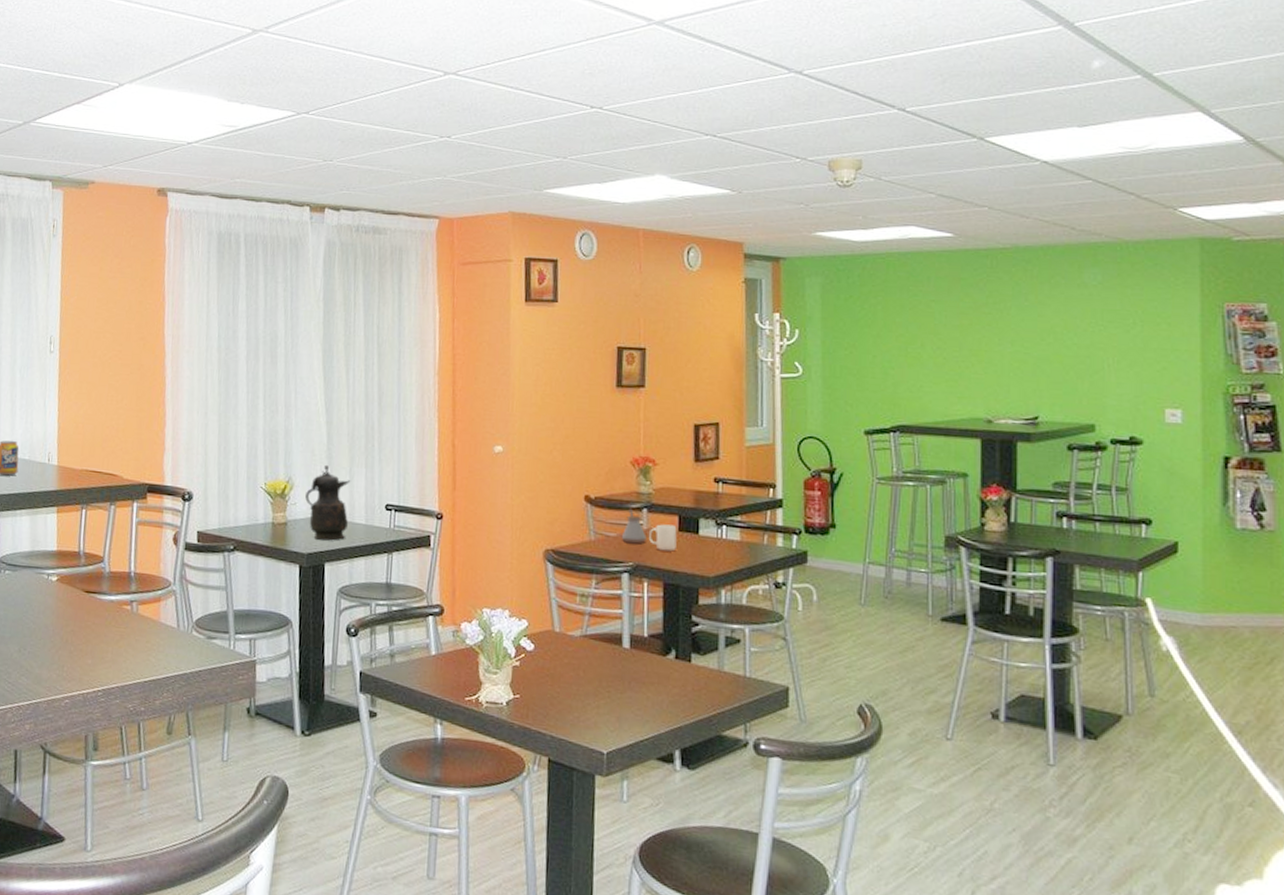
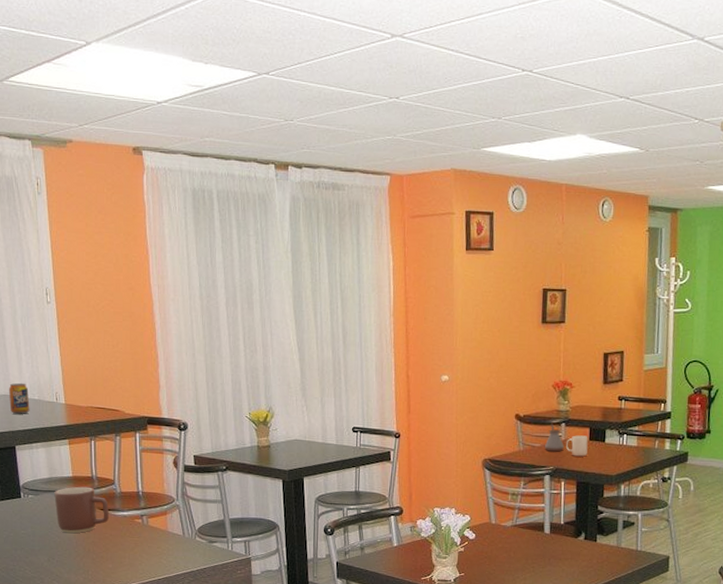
mug: none [33,562,95,620] -> present [54,486,110,534]
coffeepot: present [305,464,351,541] -> none [285,395,322,459]

